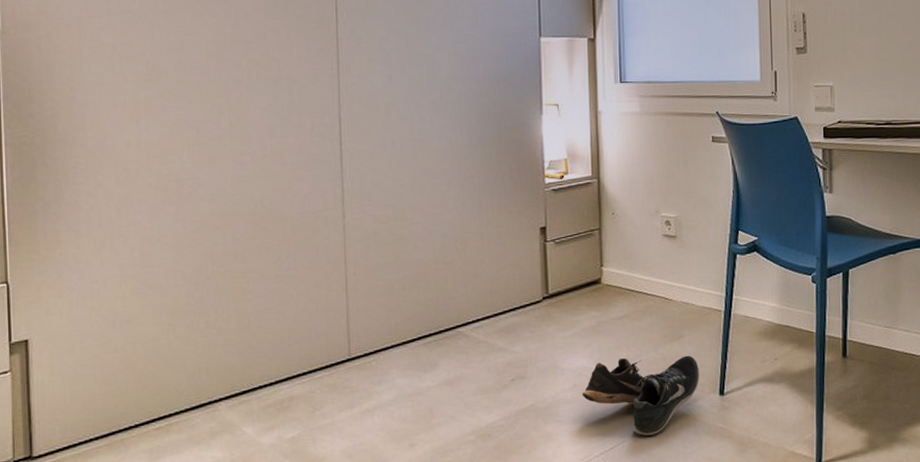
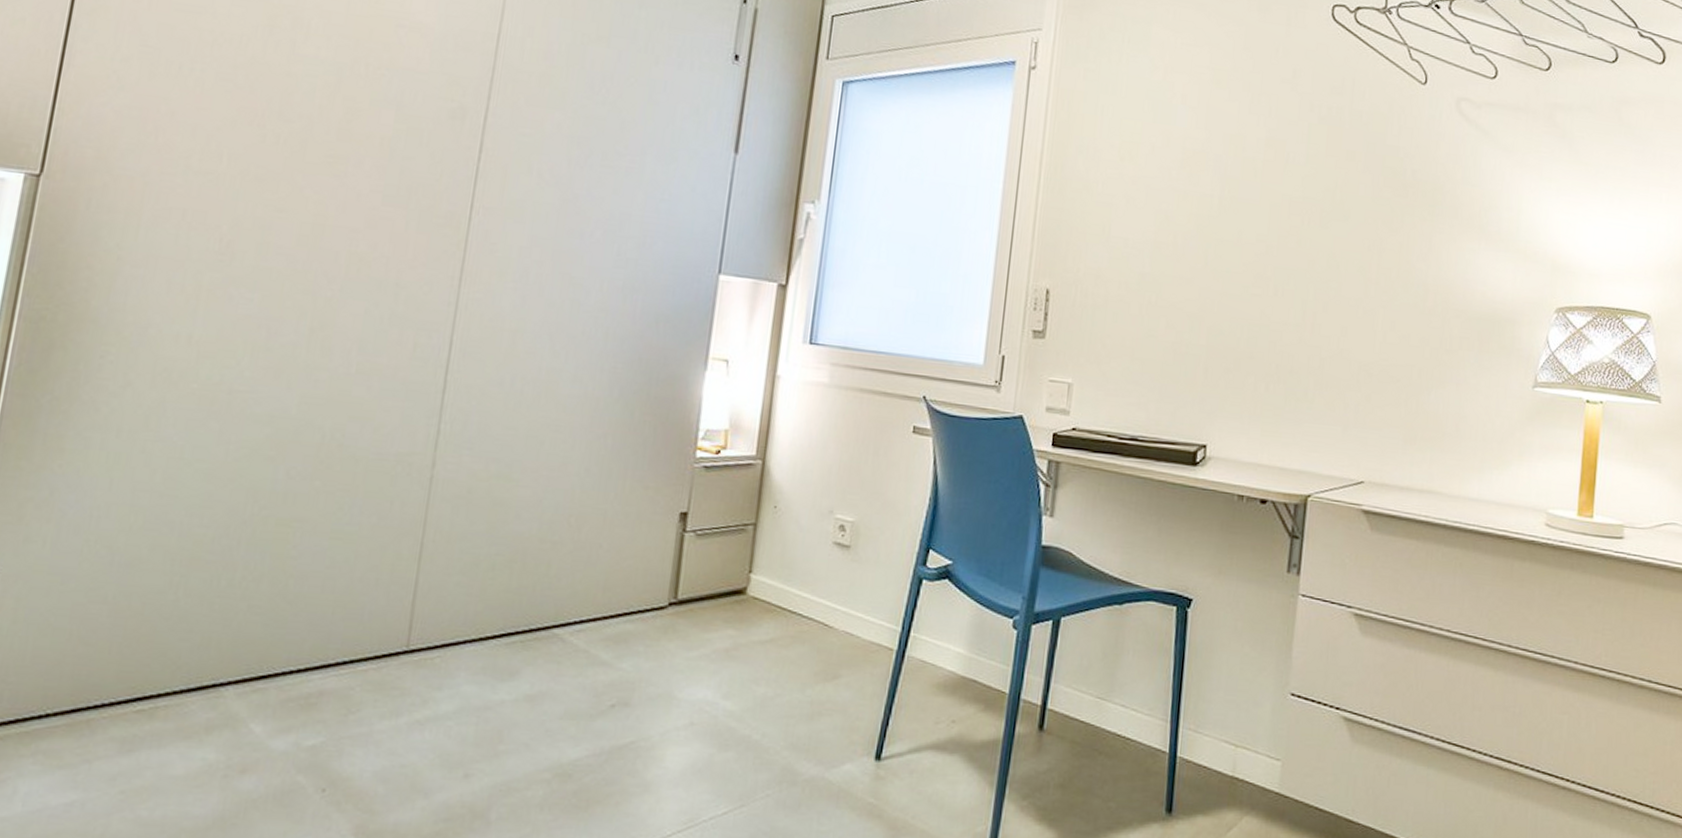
shoe: present [582,355,699,437] -> none [698,695,854,803]

